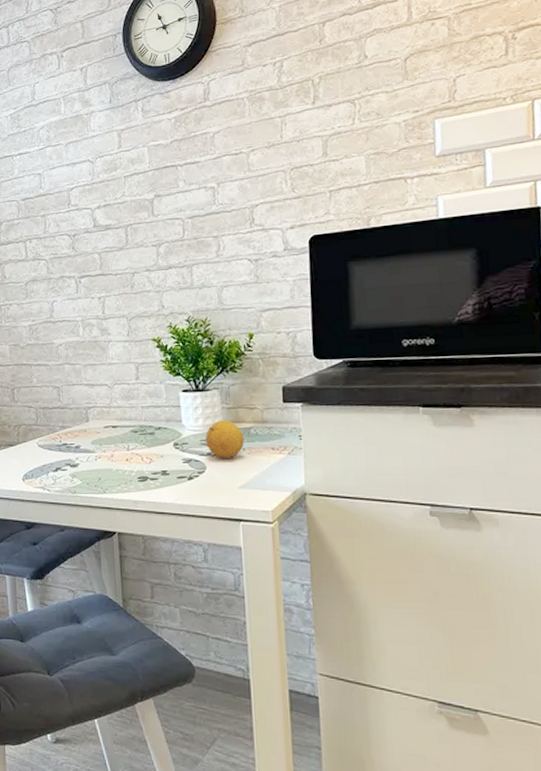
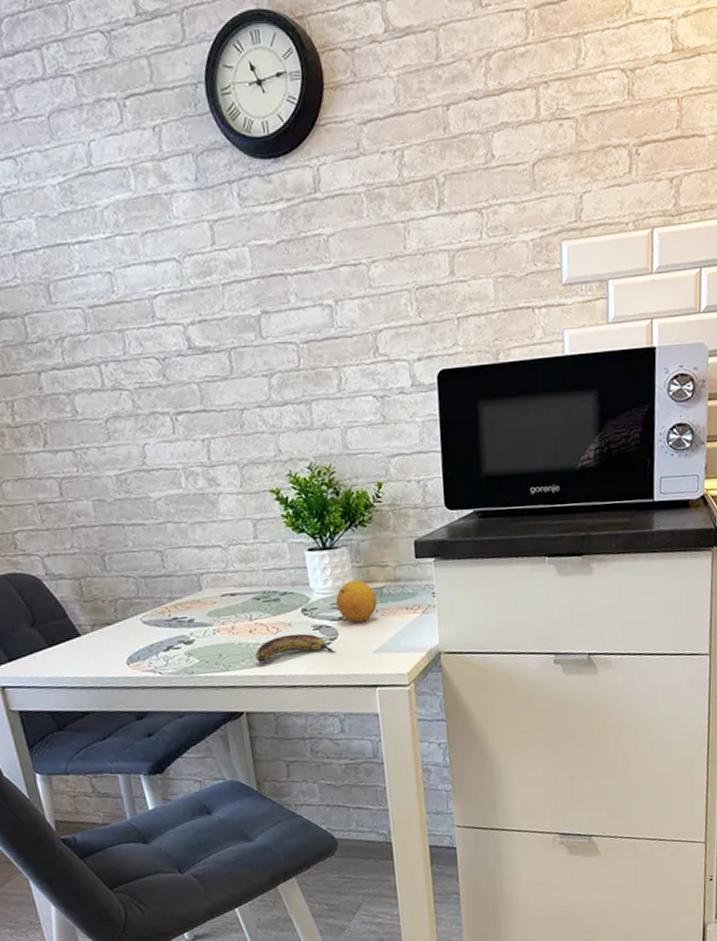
banana: none [130,465,203,488] -> present [255,633,336,662]

